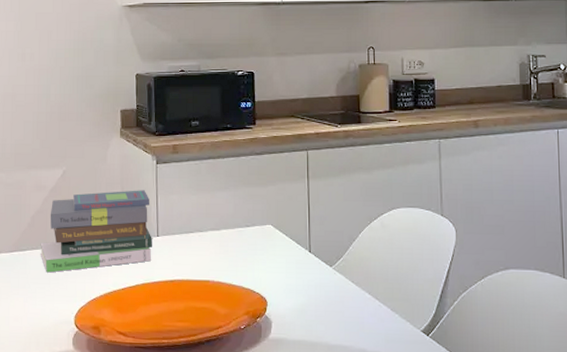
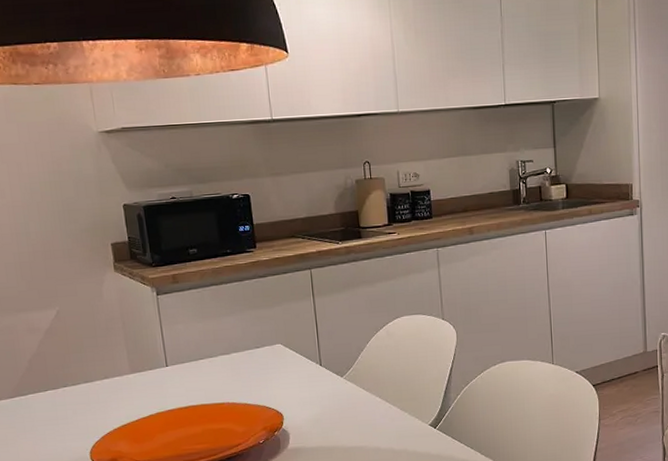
books: present [40,190,152,273] -> none [42,322,162,414]

